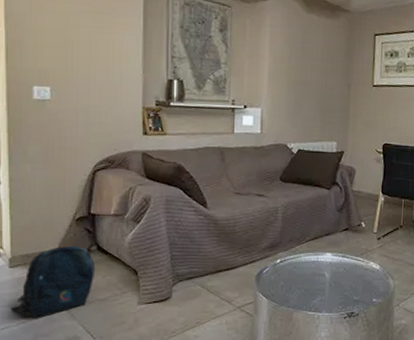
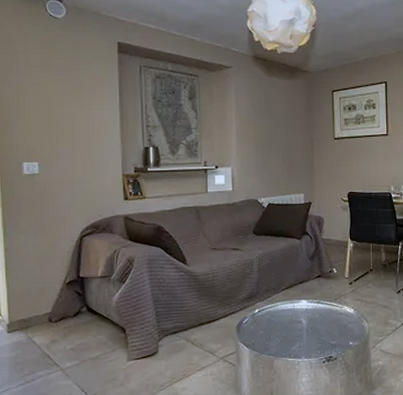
backpack: present [10,245,96,319] -> none [10,308,87,381]

